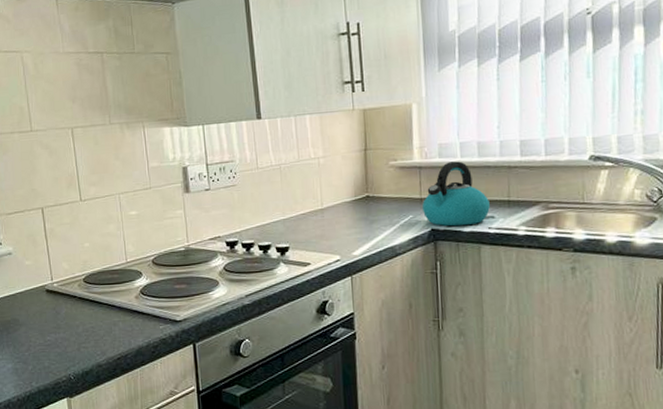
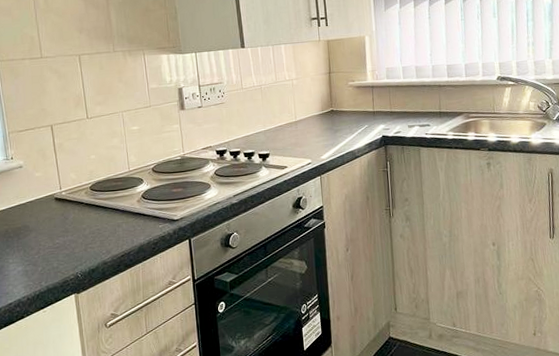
kettle: present [422,161,490,227] -> none [375,81,426,134]

